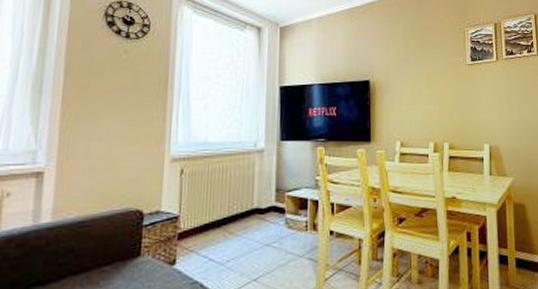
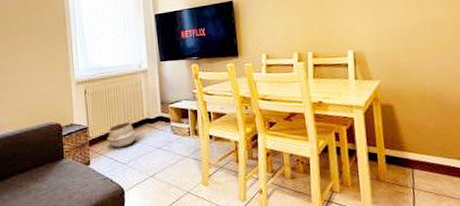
woven basket: none [203,209,240,244] -> present [107,120,136,148]

